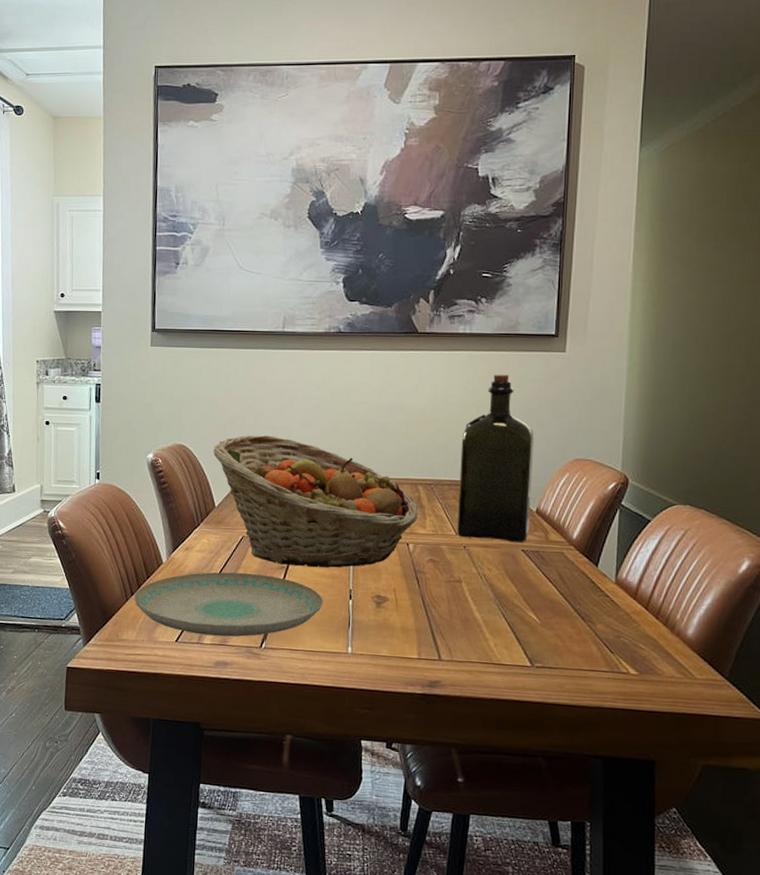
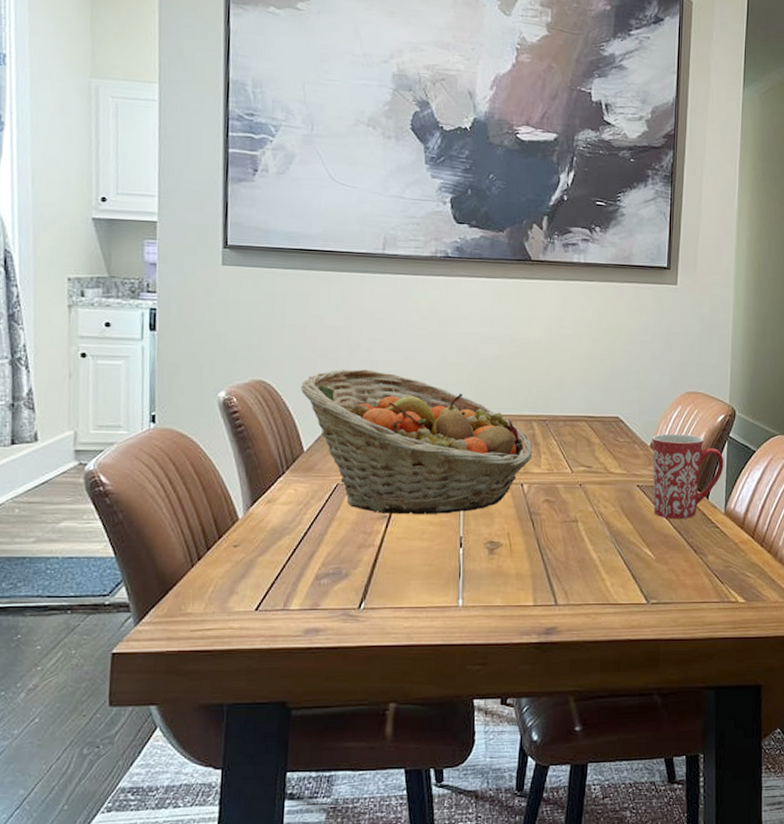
plate: present [134,572,323,637] -> none [202,526,431,600]
liquor: present [457,374,534,542] -> none [573,305,648,478]
mug: none [537,500,615,586] -> present [651,433,724,520]

